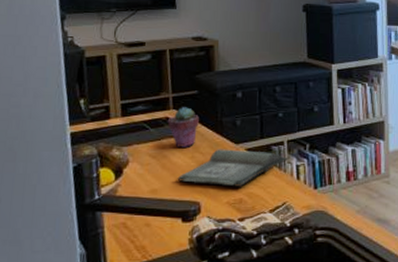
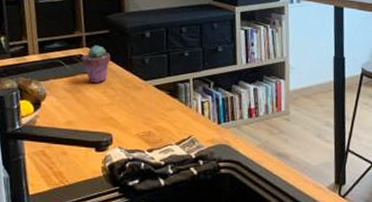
hardback book: present [177,149,289,187] -> none [90,85,195,121]

